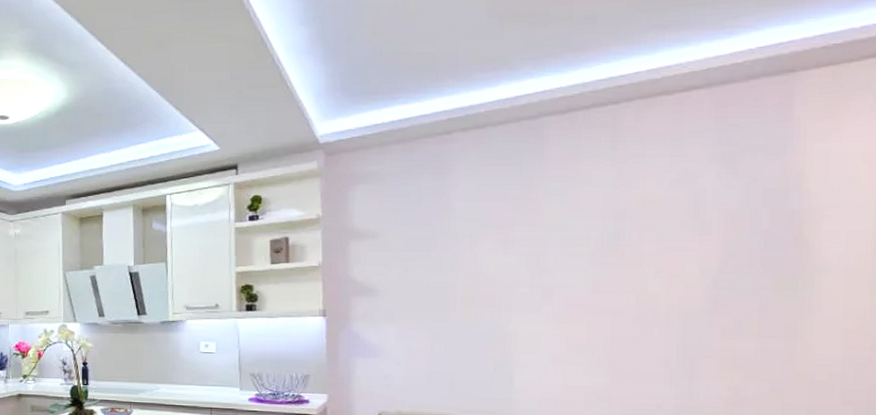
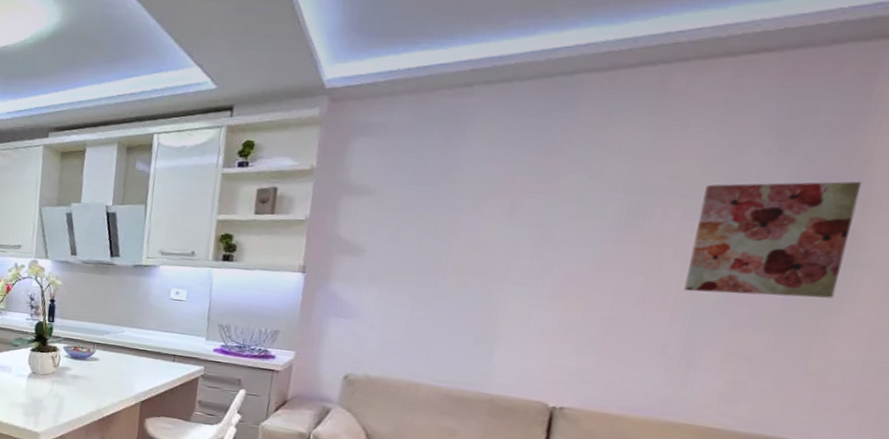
wall art: none [671,196,803,306] -> present [683,181,862,298]

